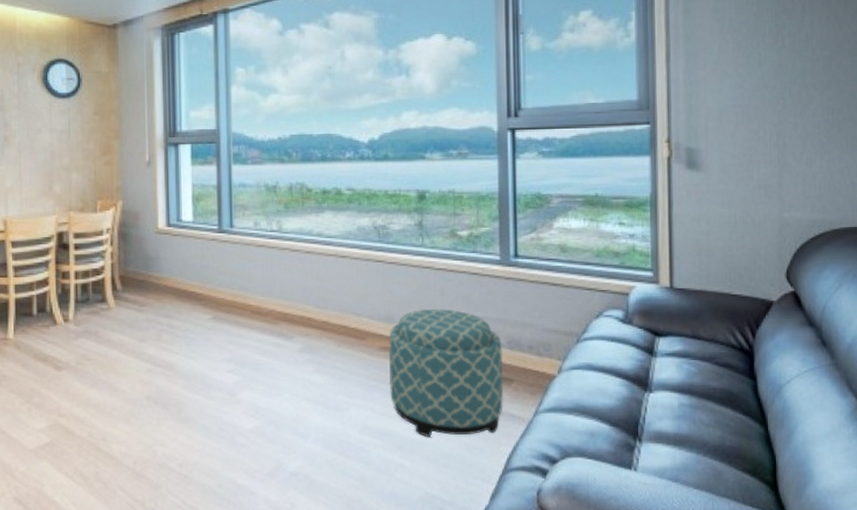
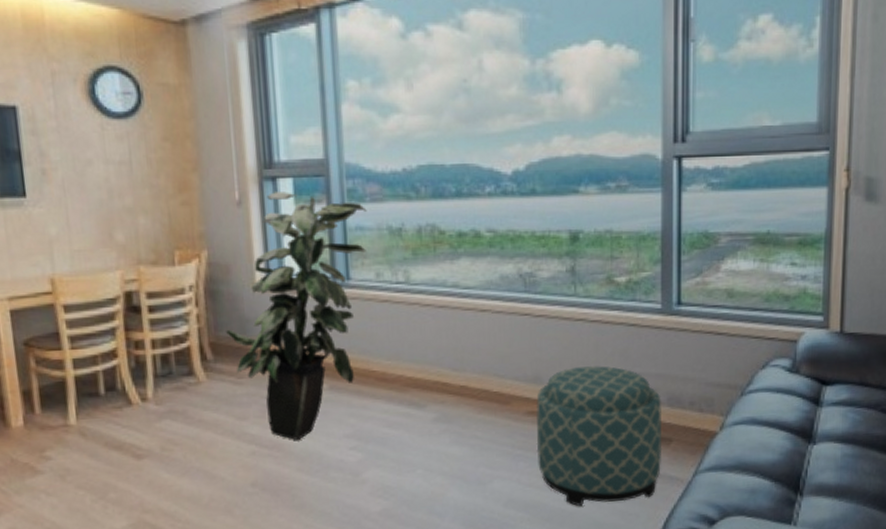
indoor plant: none [132,155,249,361] -> present [225,192,367,440]

